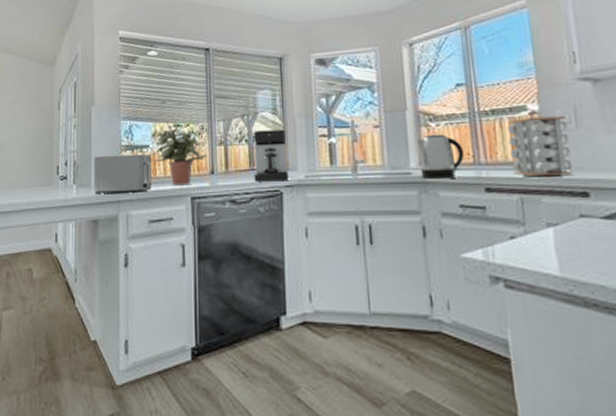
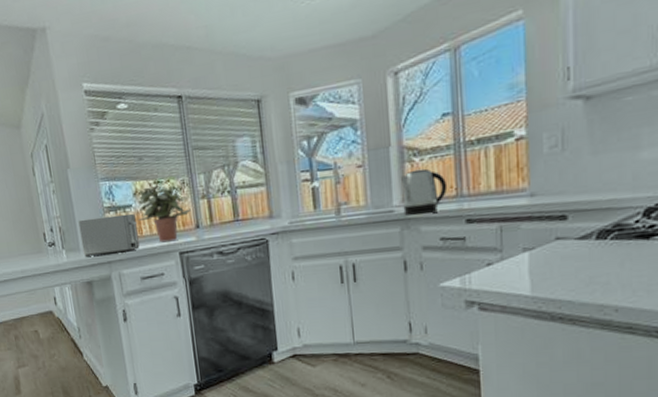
coffee maker: present [254,129,289,182] -> none [235,177,273,232]
spice rack: present [507,108,573,177] -> none [492,133,555,206]

